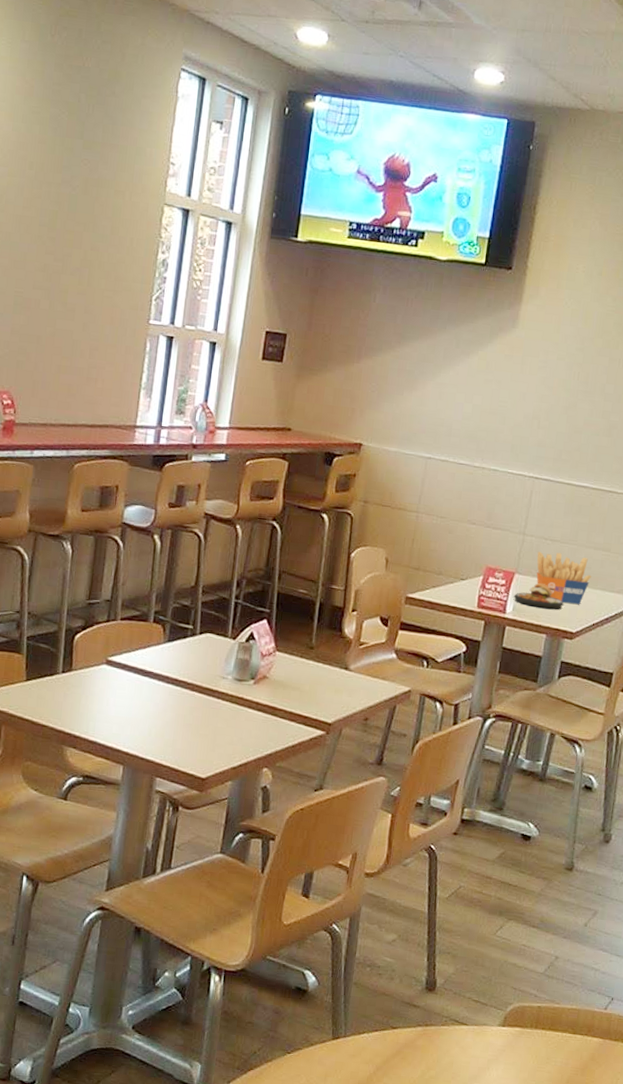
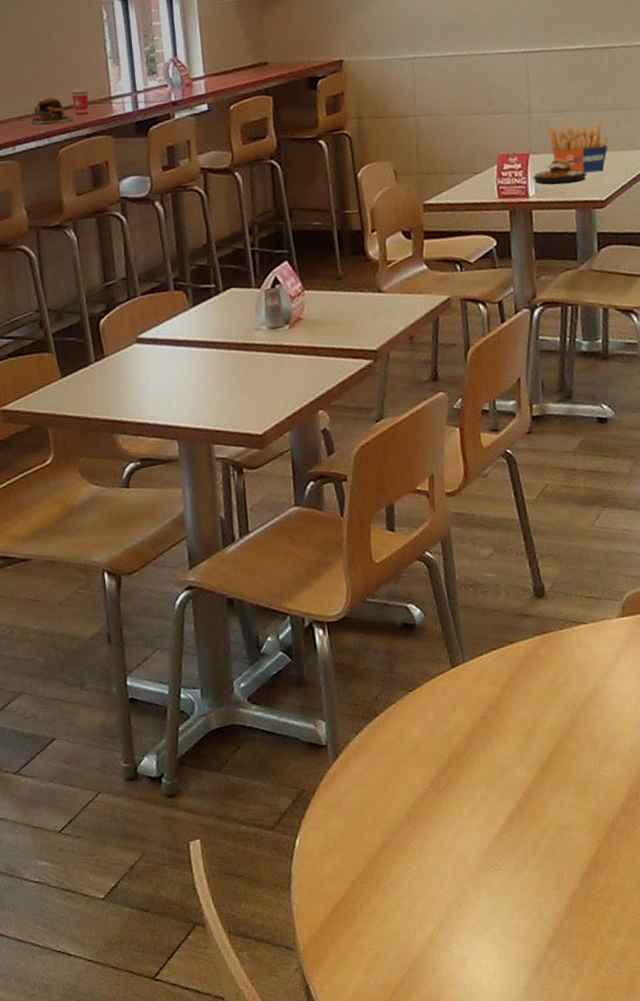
burger: none [54,412,95,440] -> present [31,98,73,125]
beverage cup: none [98,395,116,437] -> present [66,75,89,115]

